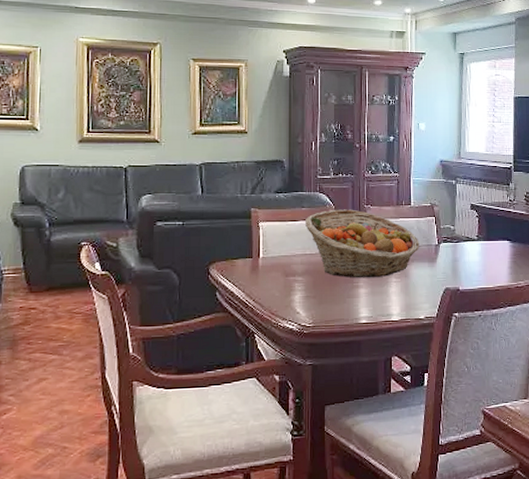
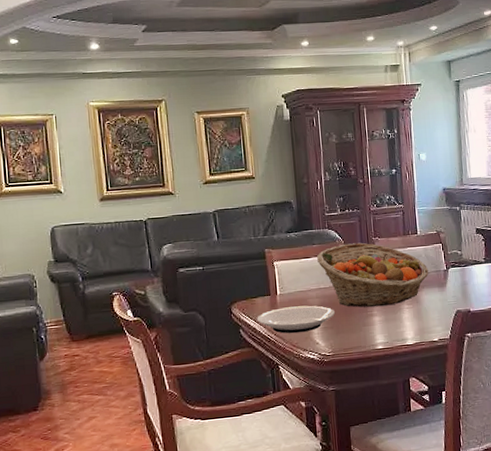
plate: none [236,271,319,301] -> present [257,305,335,334]

